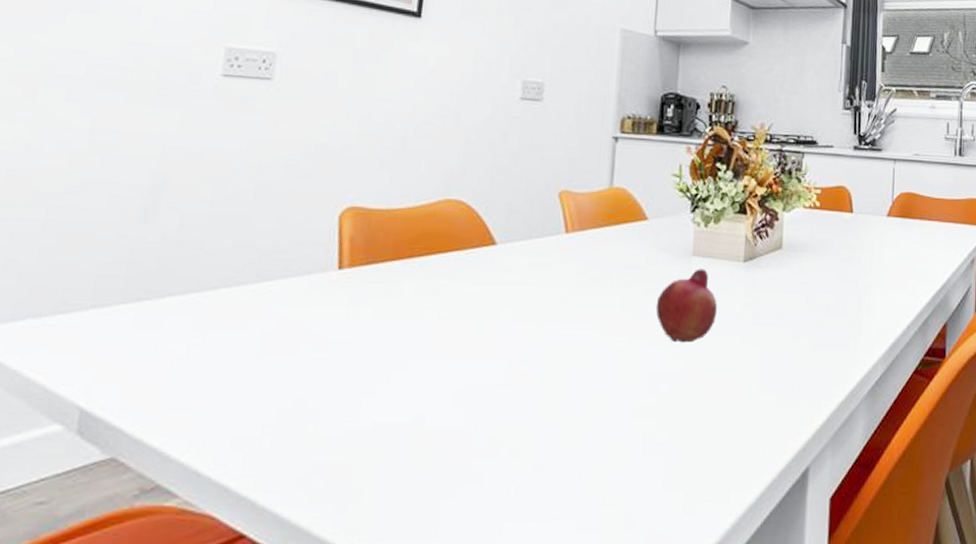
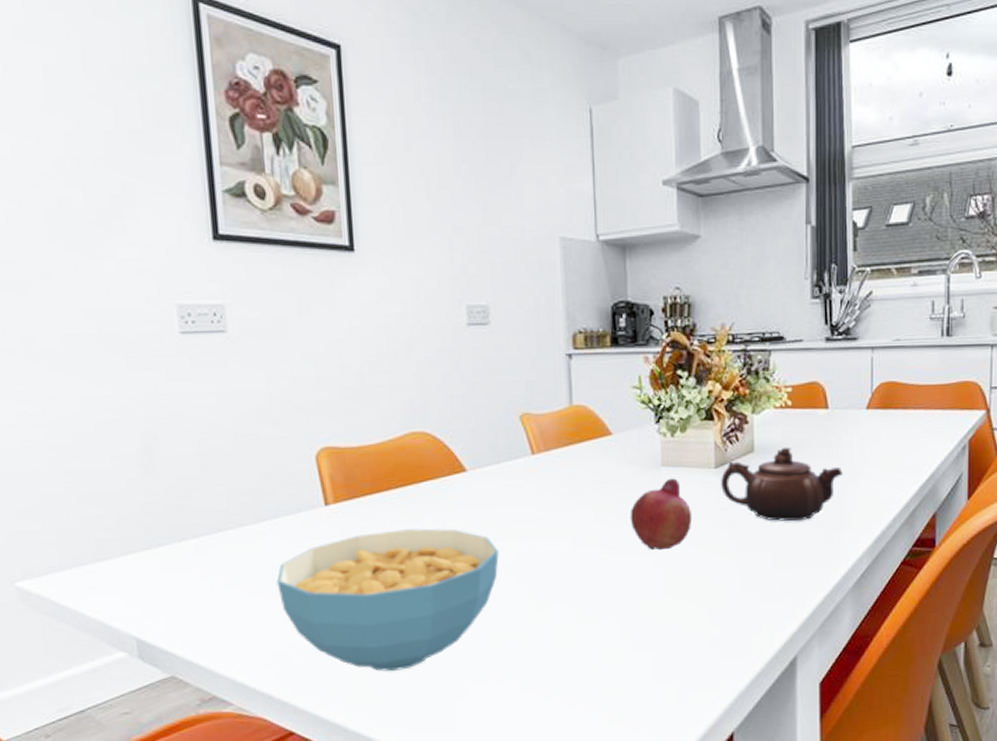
cereal bowl: none [264,301,517,465] -> present [277,528,499,672]
teapot: none [748,247,863,322] -> present [721,448,843,522]

